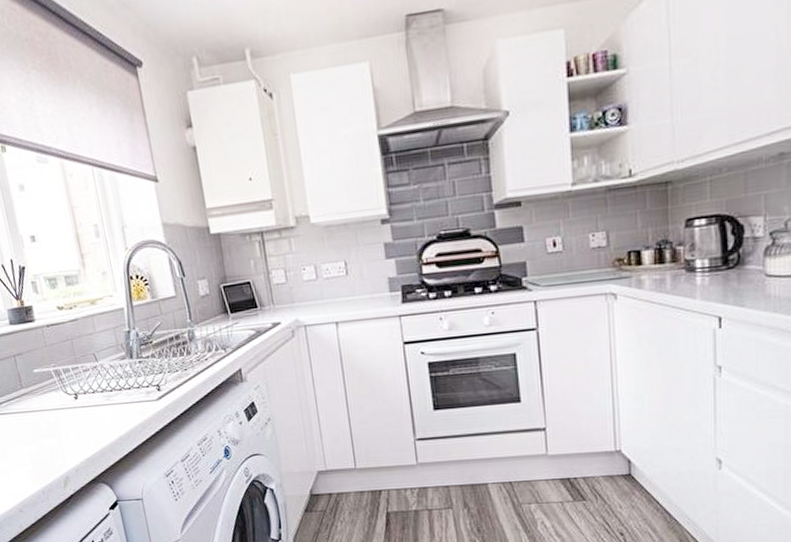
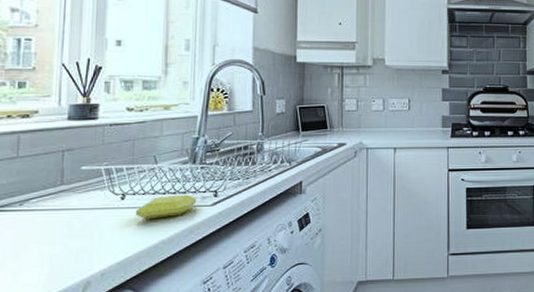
soap bar: none [89,390,143,418] -> present [135,194,197,220]

